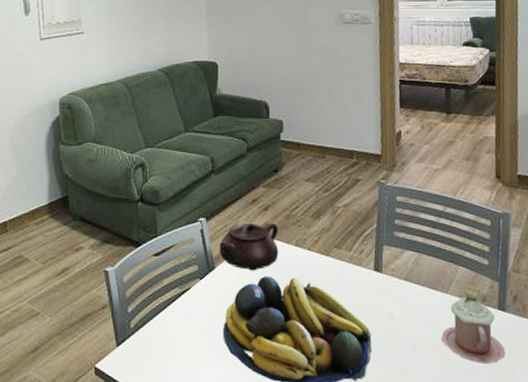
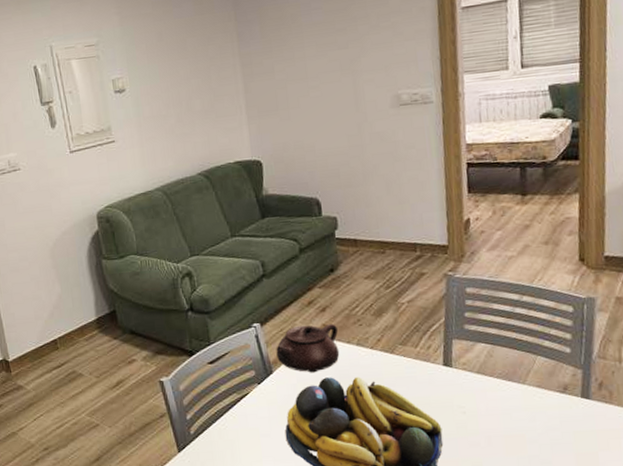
mug: present [442,284,506,363] -> none [519,373,590,452]

